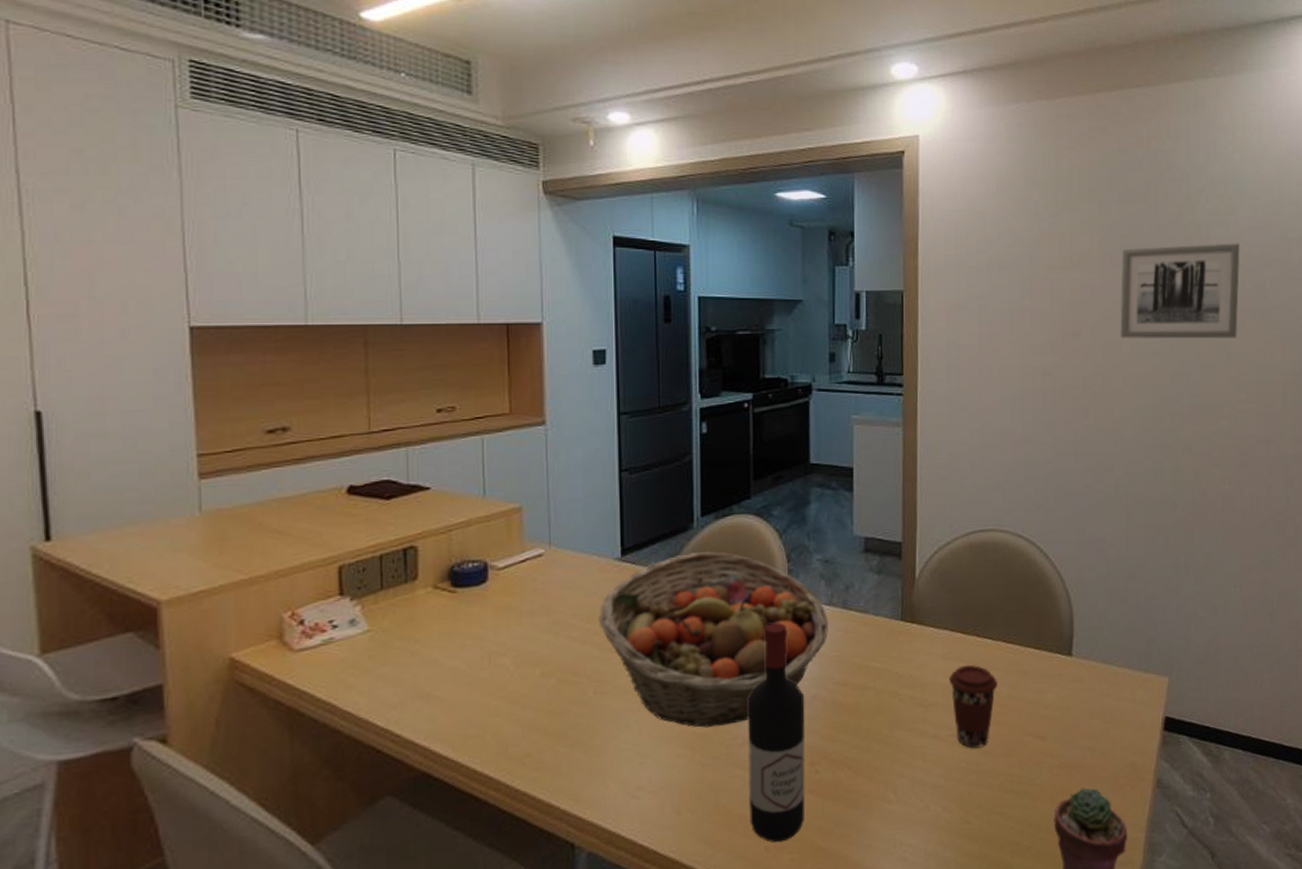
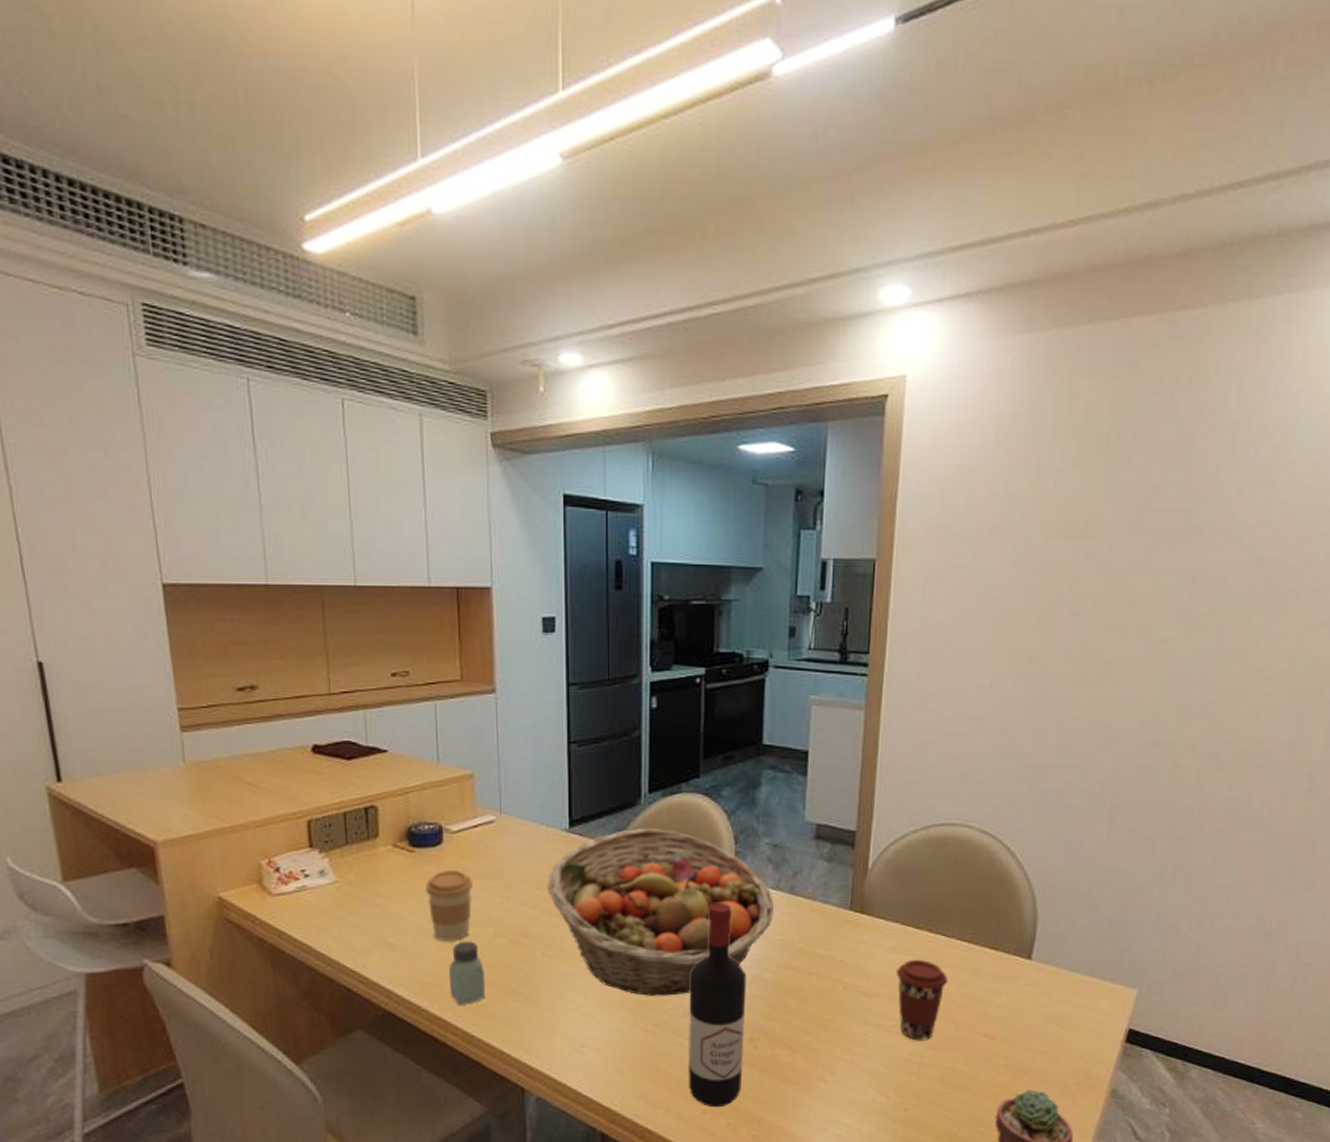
coffee cup: none [467,609,519,687] -> present [425,871,473,941]
saltshaker: none [492,684,532,758] -> present [449,941,485,1006]
wall art: present [1120,243,1240,339] -> none [1126,507,1292,623]

